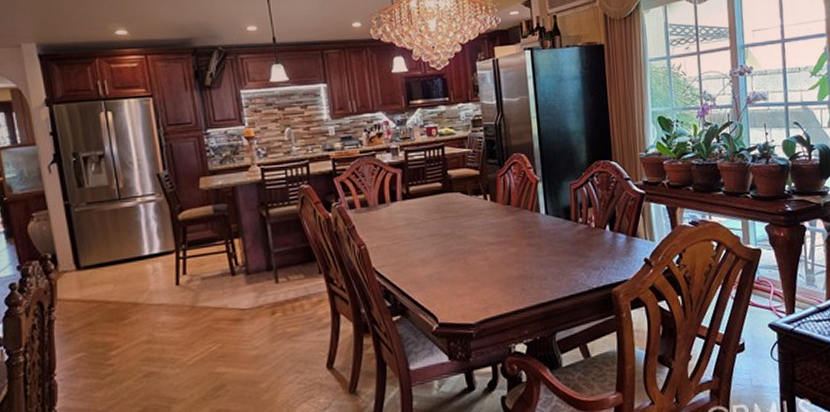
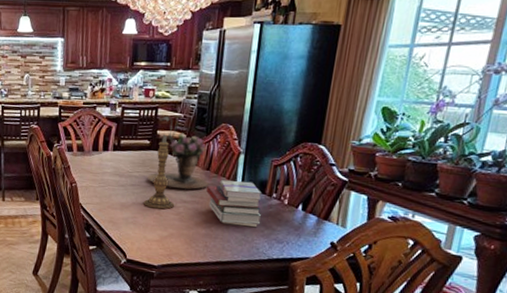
flower arrangement: none [445,154,513,230] -> present [147,116,209,189]
candlestick: none [446,173,480,258] -> present [143,134,174,210]
books: none [511,209,574,261] -> present [207,180,262,228]

